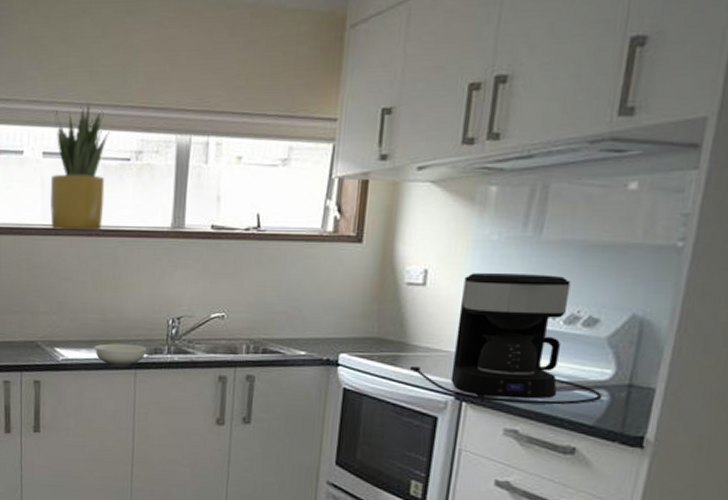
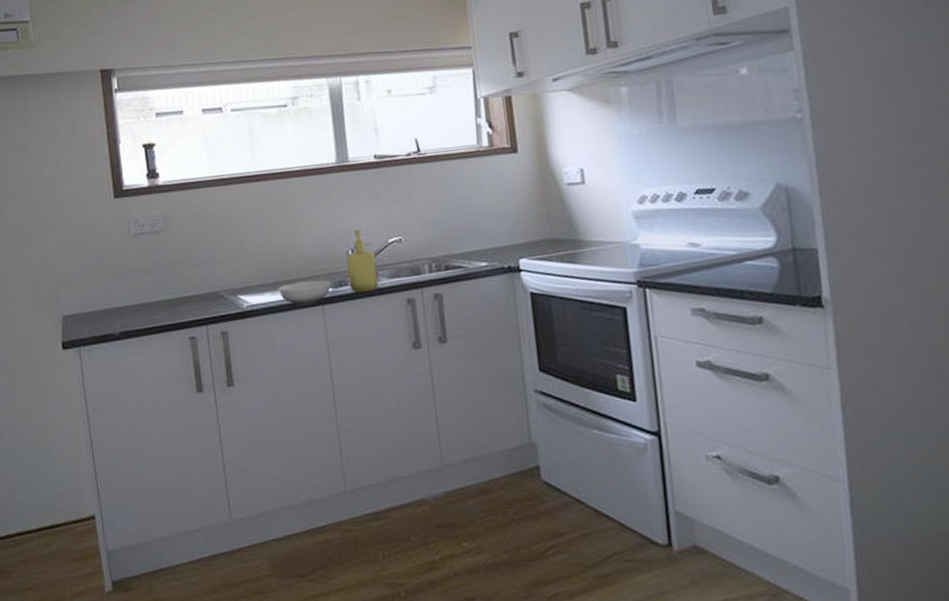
planter: present [50,102,110,230] -> none [207,60,269,180]
soap dispenser: none [164,300,196,364] -> present [346,229,379,294]
coffee maker: present [409,273,603,405] -> none [588,158,773,284]

